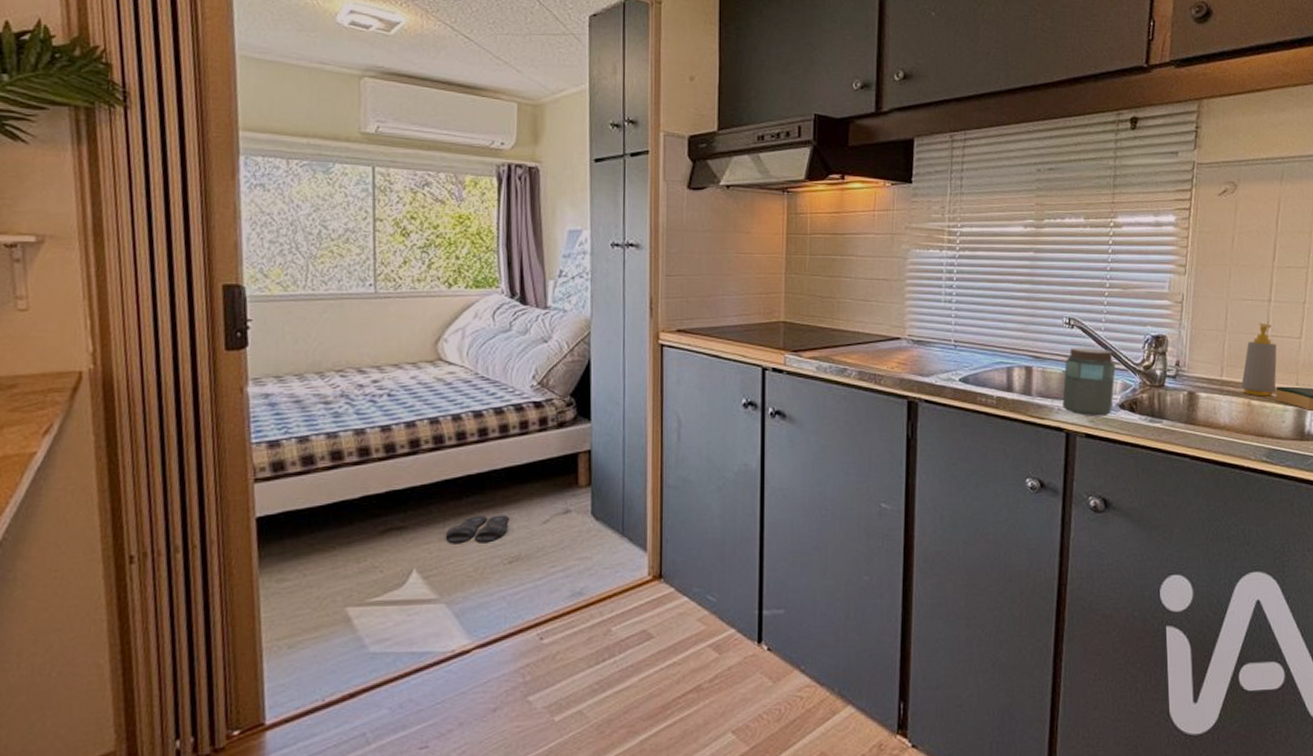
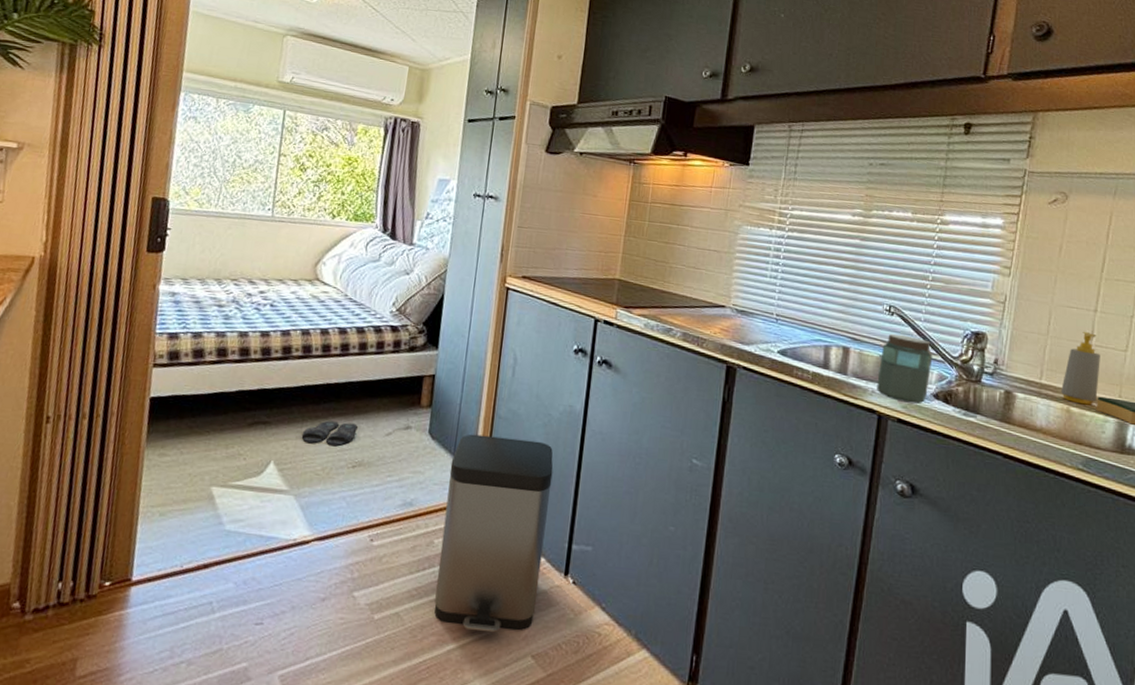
pedal bin: none [619,507,734,717] -> present [434,434,554,633]

